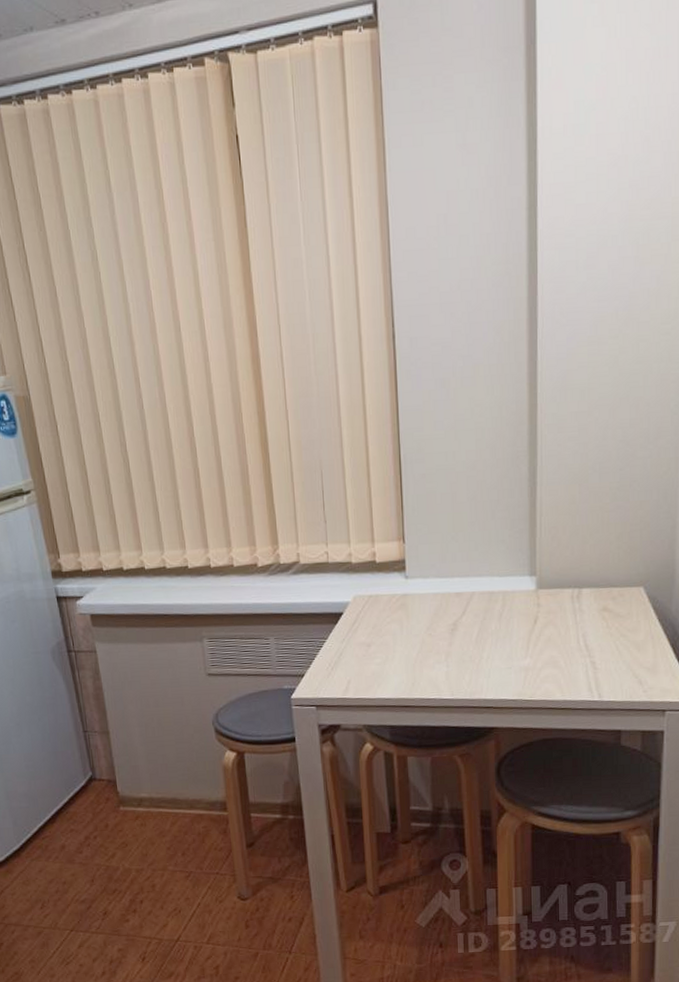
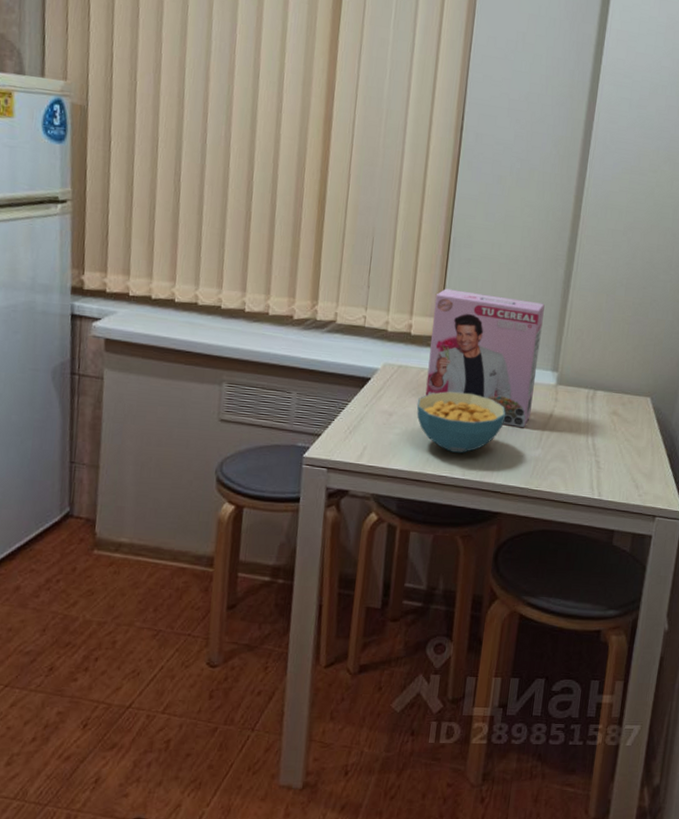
cereal bowl: none [393,612,487,674] -> present [416,391,506,453]
cereal box: none [394,506,513,639] -> present [425,288,545,427]

